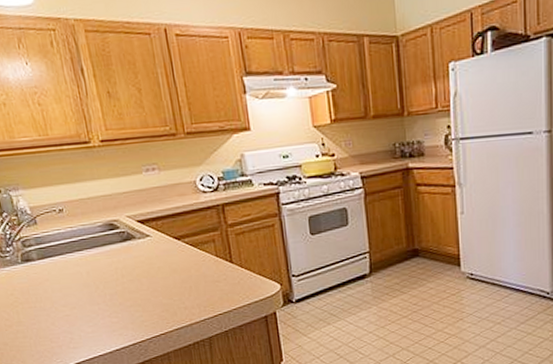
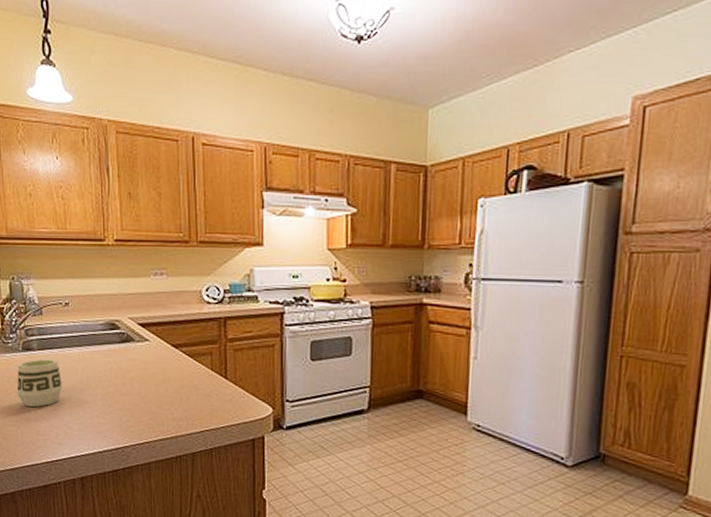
cup: none [20,267,70,317] -> present [16,359,62,407]

